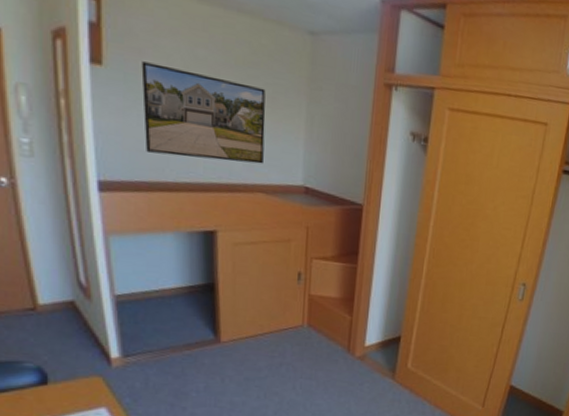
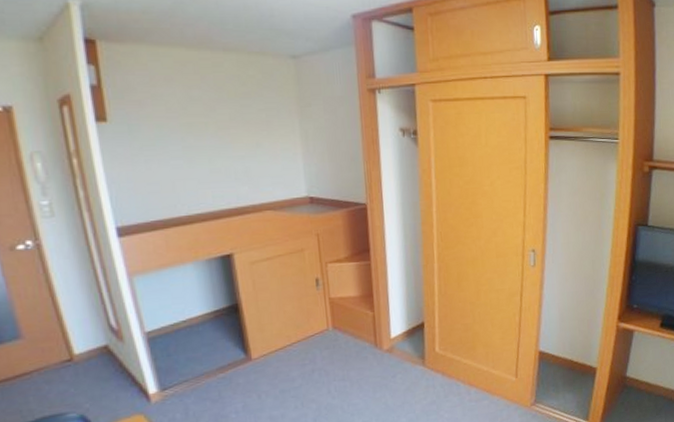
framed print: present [141,61,266,164] -> none [142,111,267,192]

